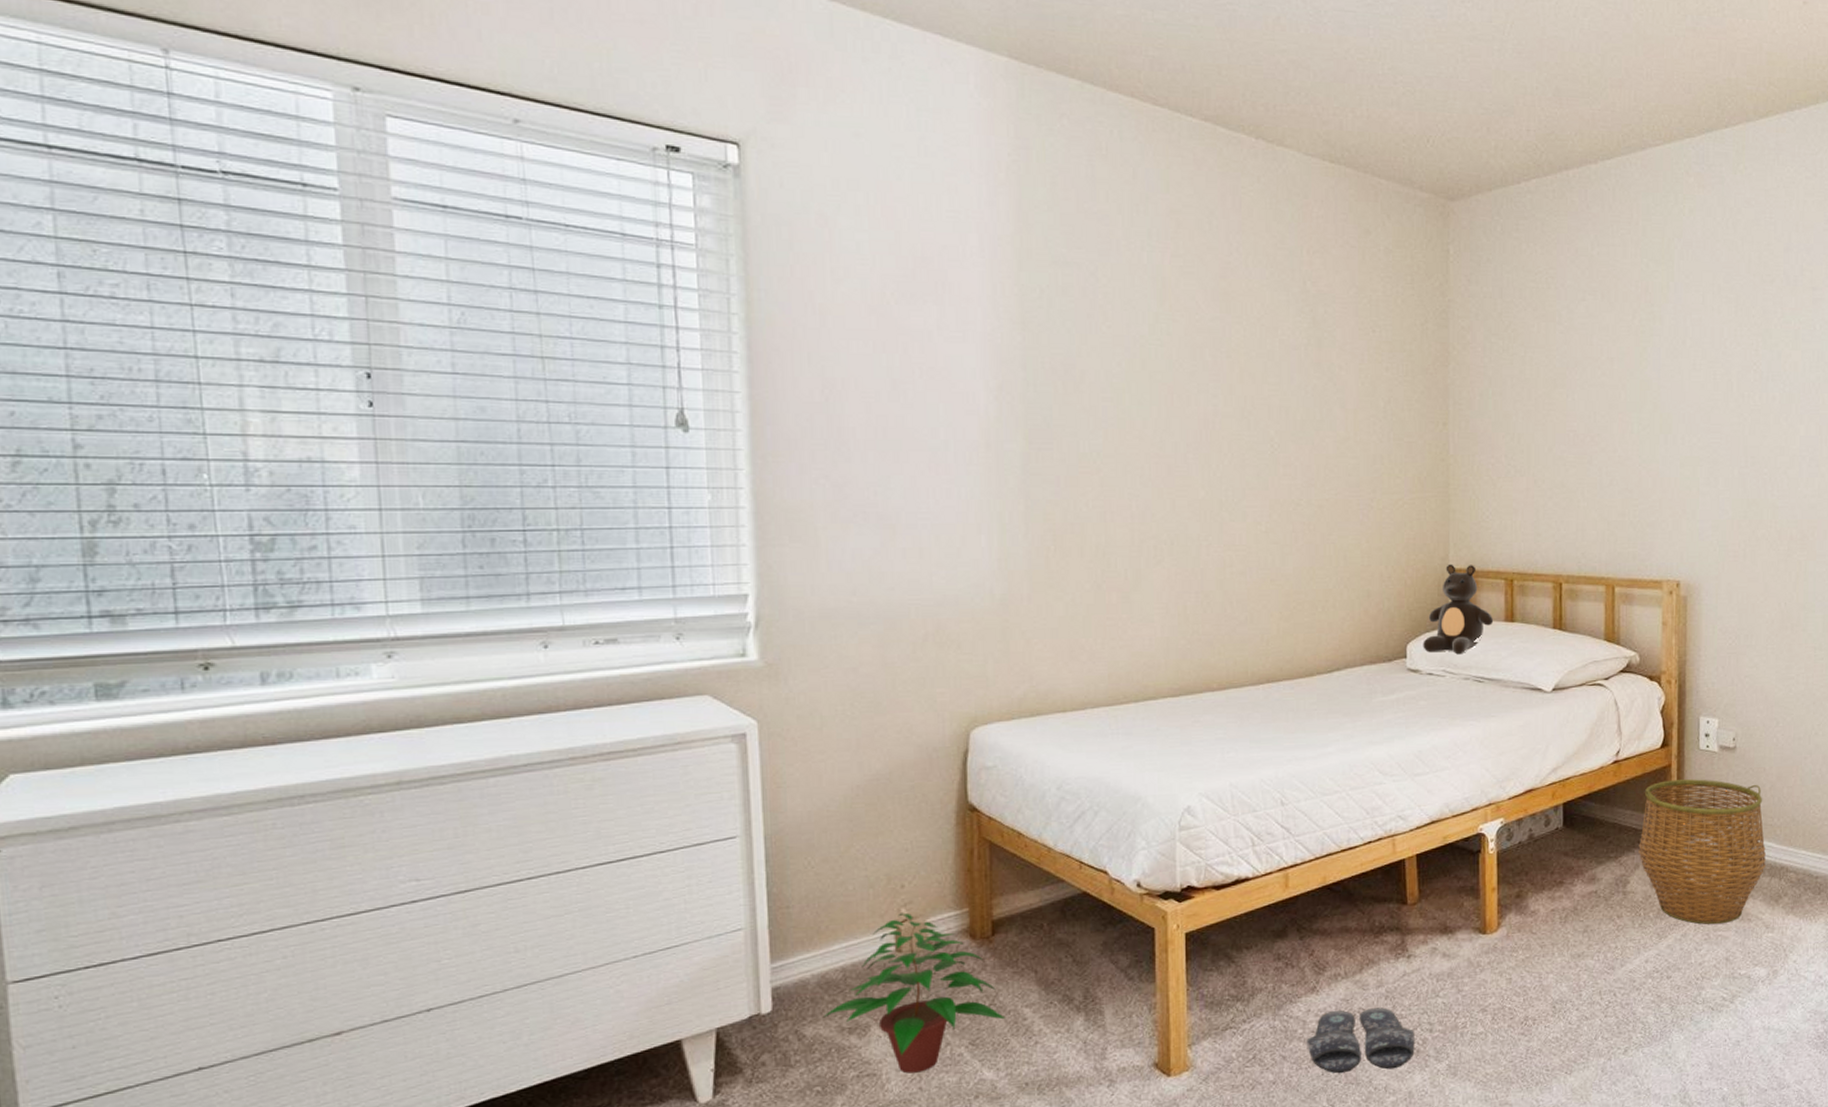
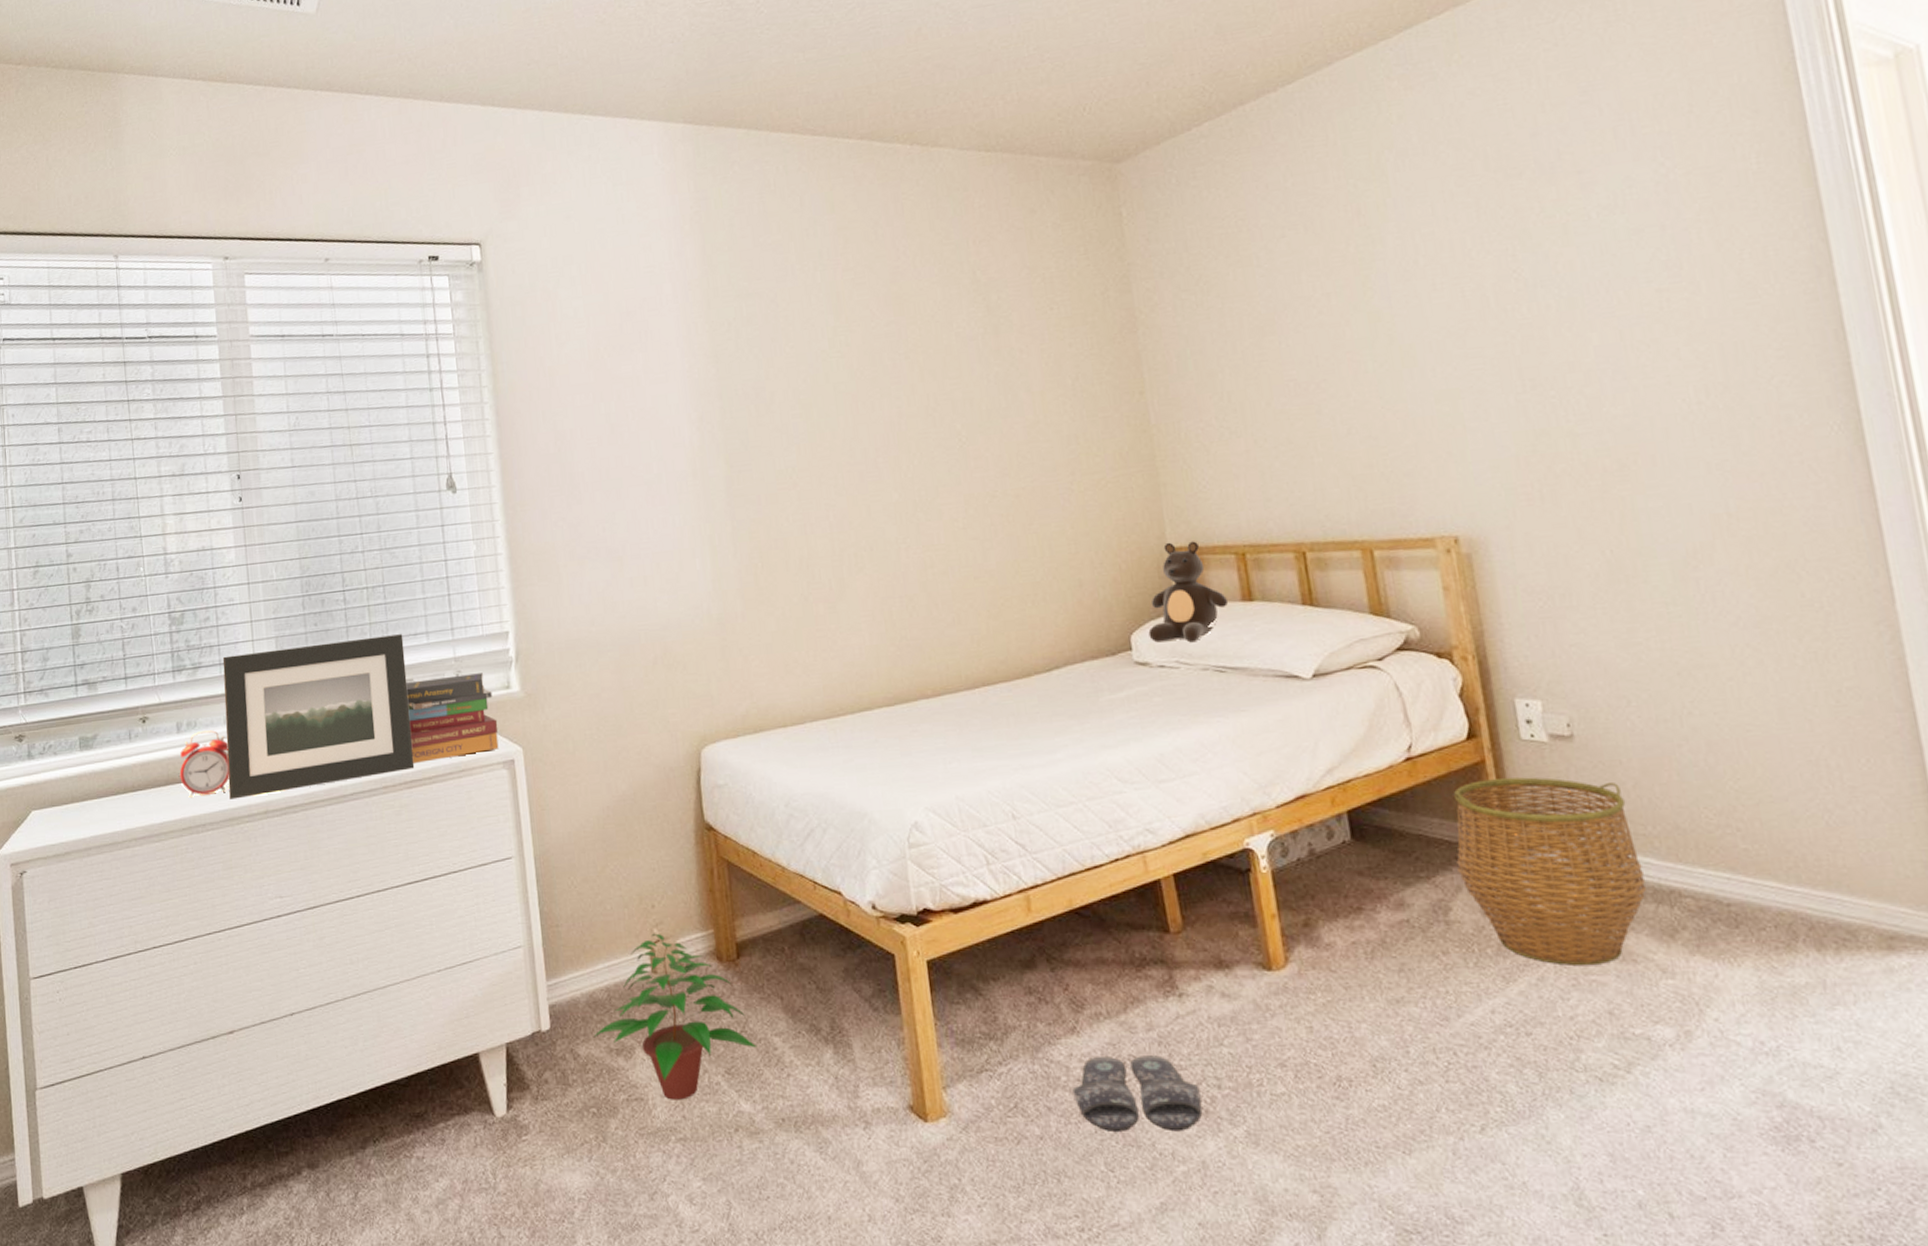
alarm clock: none [264,684,344,765] -> present [179,730,230,799]
picture frame: none [336,587,615,767] -> present [222,634,415,800]
books: none [607,637,728,734] -> present [406,673,499,765]

